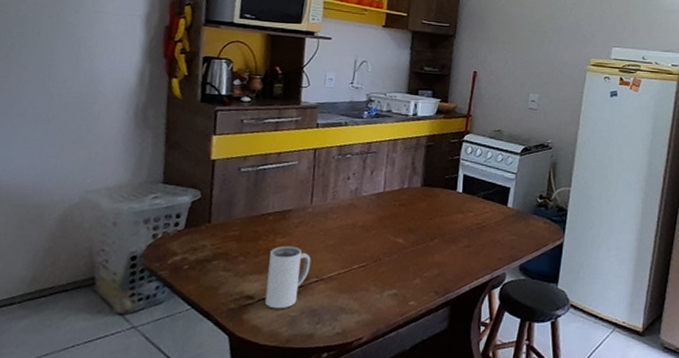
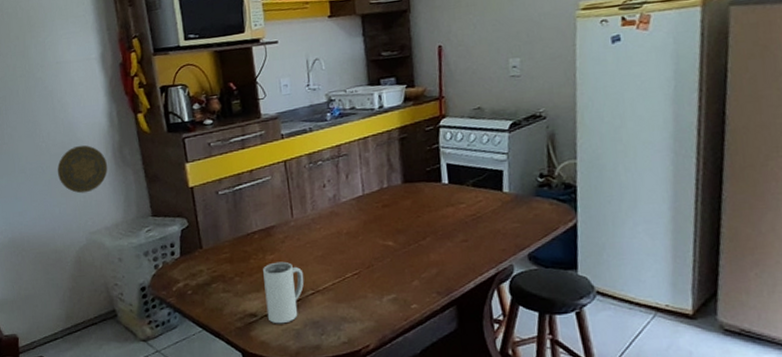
decorative plate: none [64,98,126,149] -> present [57,145,108,194]

